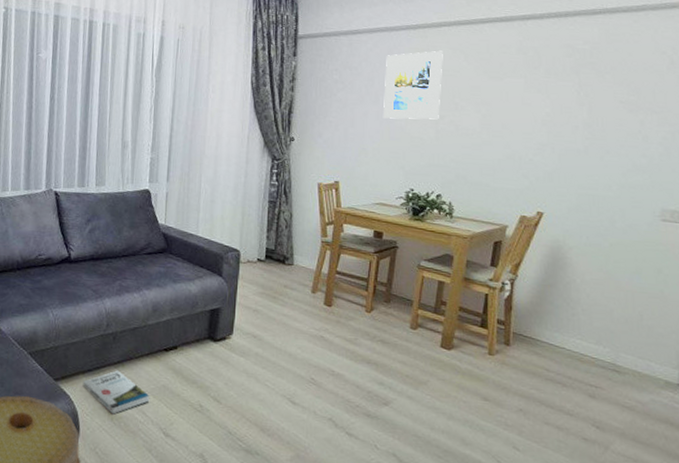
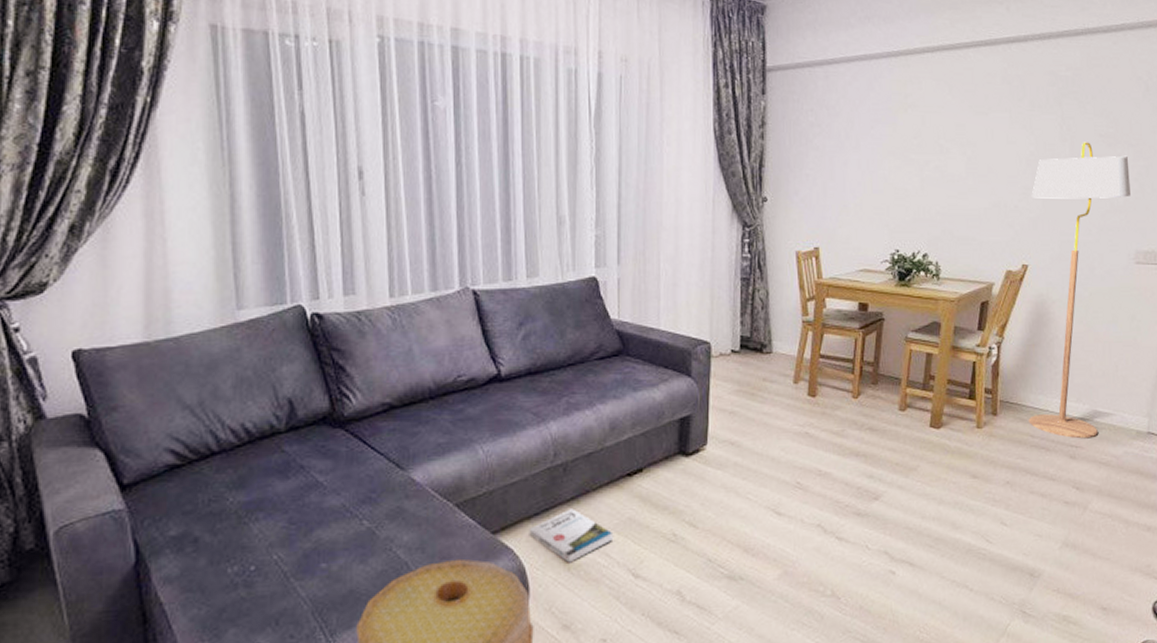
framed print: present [384,50,443,120] -> none [865,82,927,168]
floor lamp: none [543,107,655,381] -> present [1028,142,1131,439]

